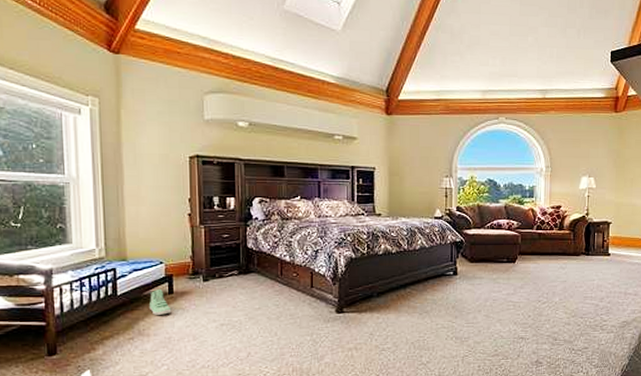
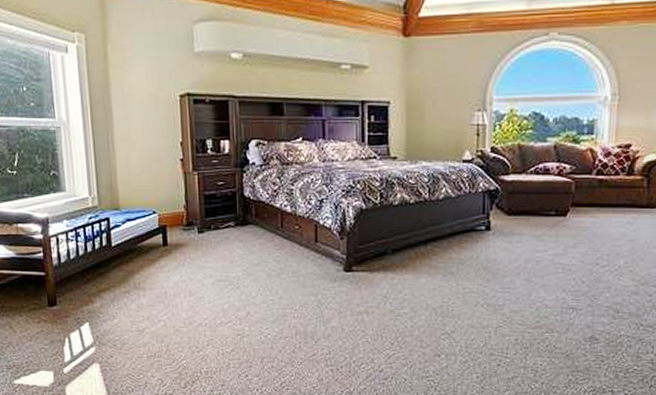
sneaker: present [148,289,172,315] -> none [142,241,167,268]

